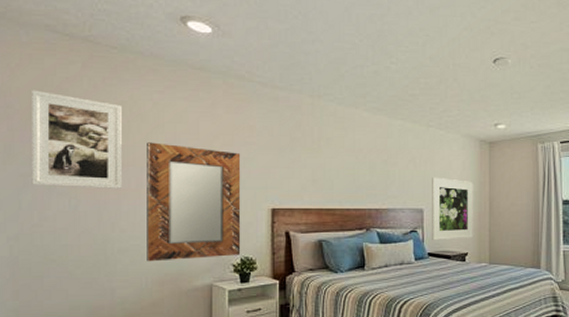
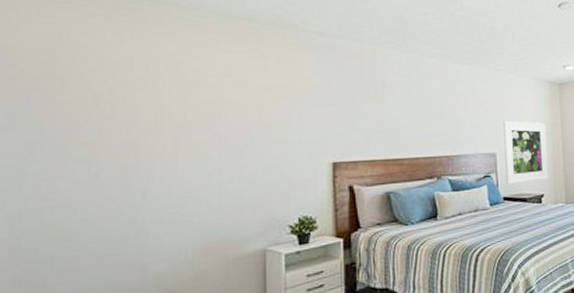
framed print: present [32,90,122,189] -> none [39,46,154,154]
home mirror: present [147,142,241,262] -> none [185,99,298,230]

